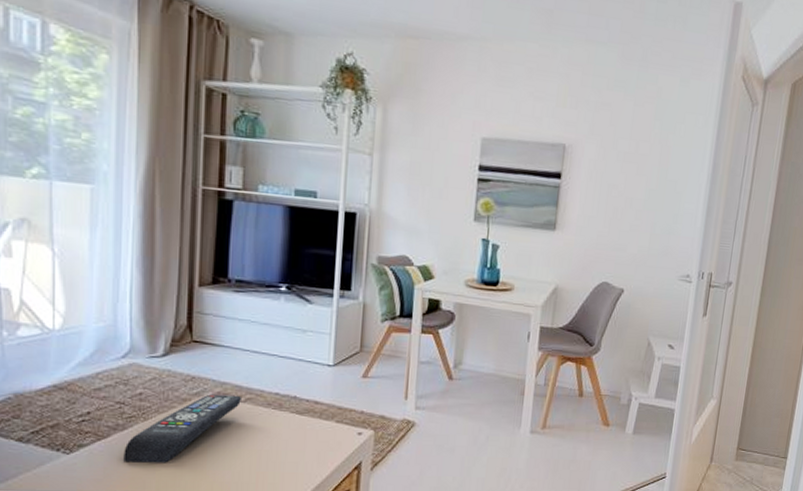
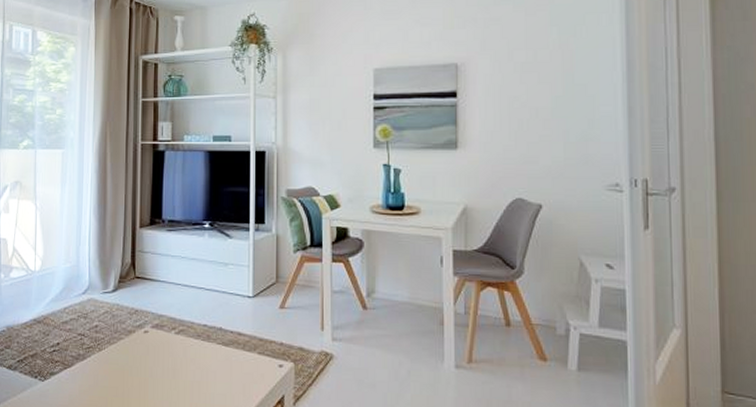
remote control: present [123,394,241,463] -> none [83,326,175,392]

